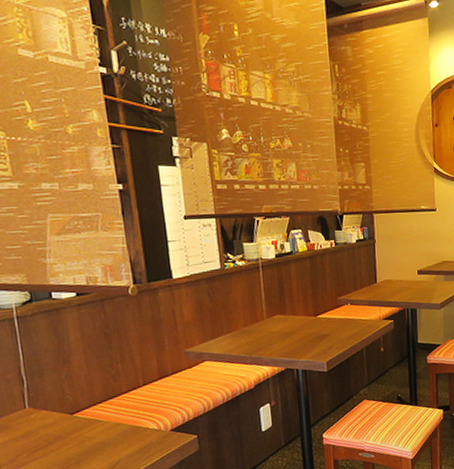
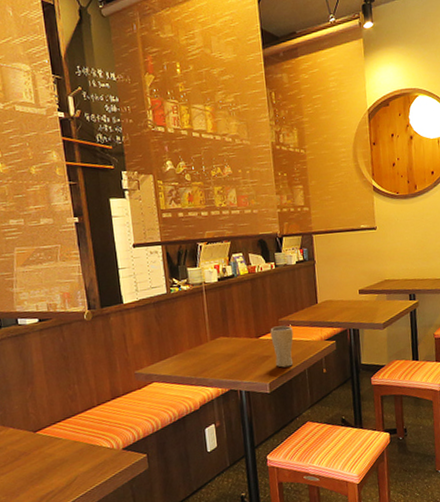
drinking glass: none [328,304,352,347] -> present [270,325,294,368]

